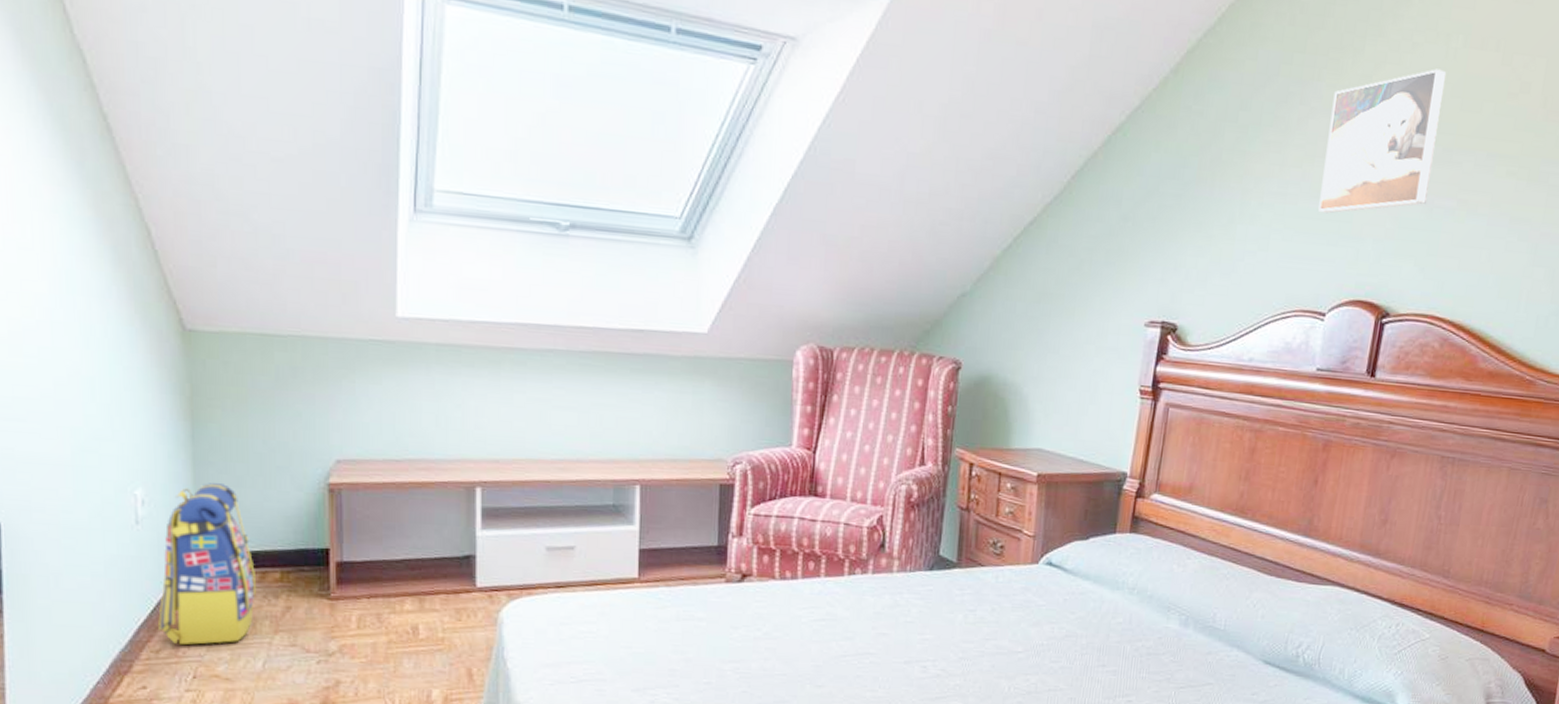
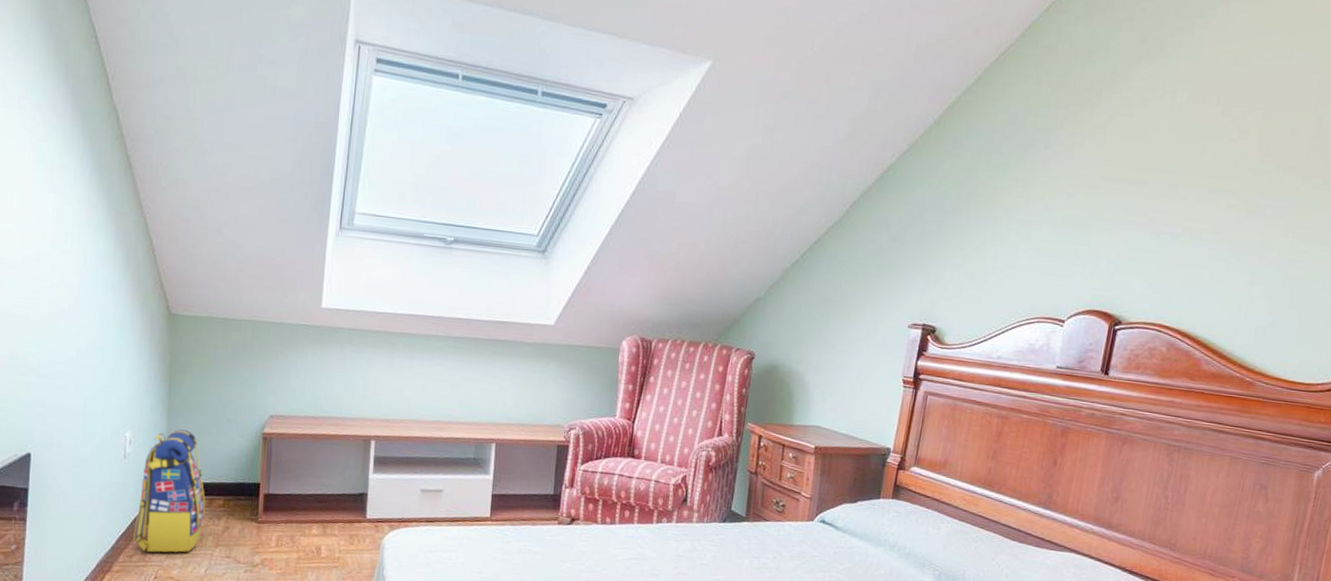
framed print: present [1318,69,1447,214] -> none [1059,119,1173,238]

